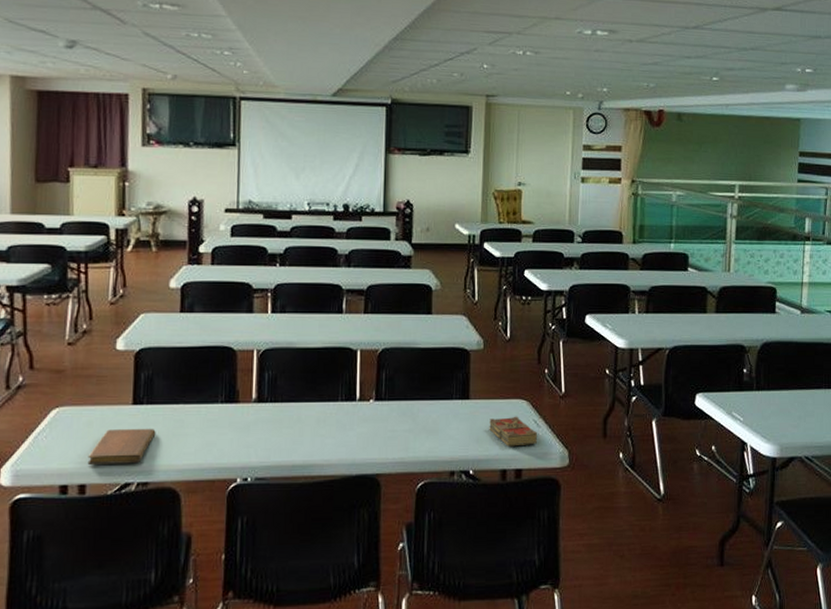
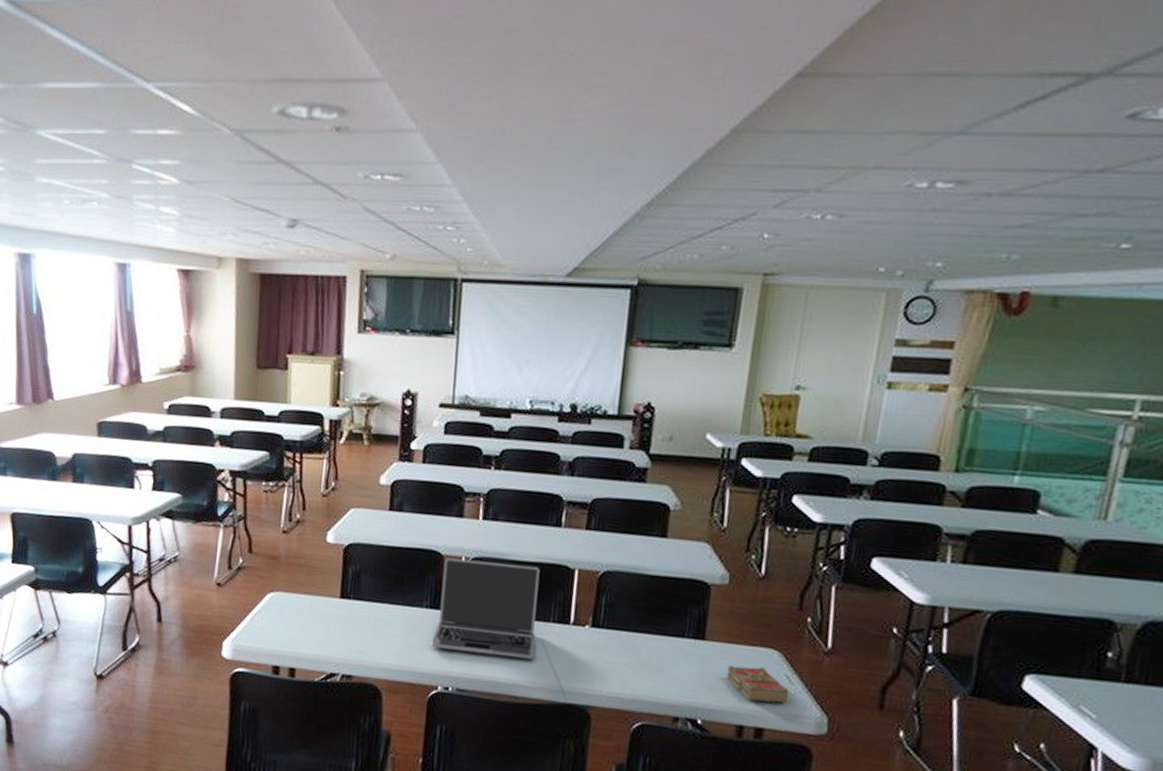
notebook: present [87,428,156,464] -> none [297,619,361,656]
laptop: none [229,351,327,441] -> present [432,557,540,659]

